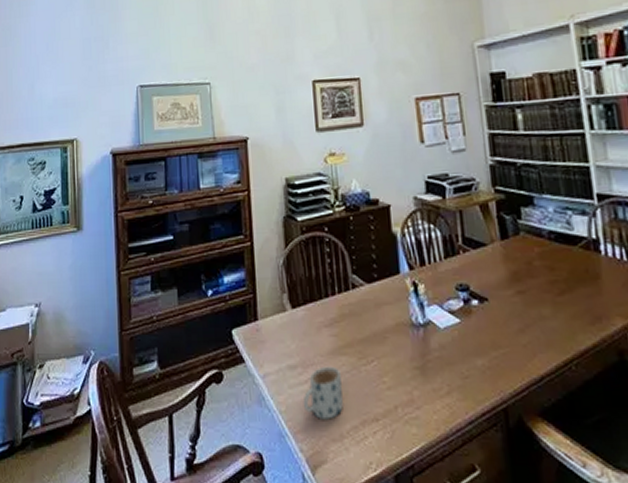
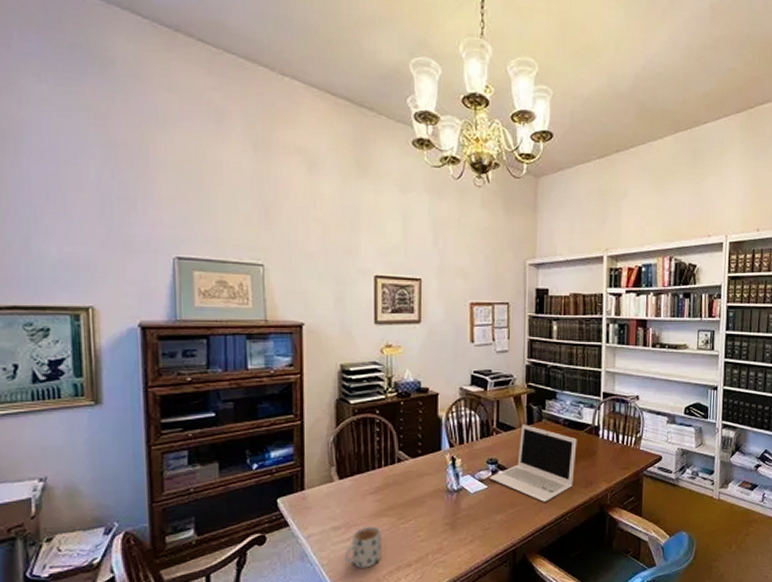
laptop: none [460,239,574,343] -> present [489,425,577,502]

